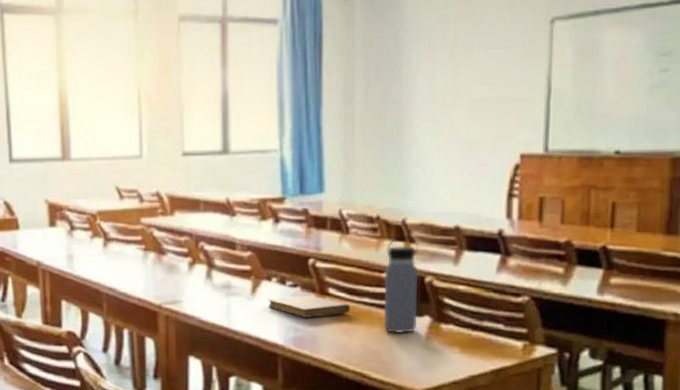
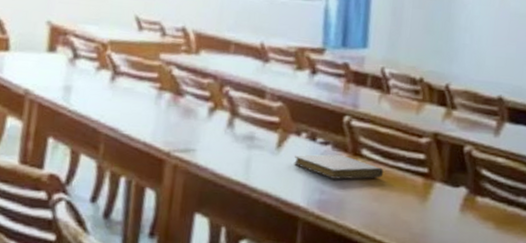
water bottle: present [383,235,419,333] -> none [416,100,460,204]

